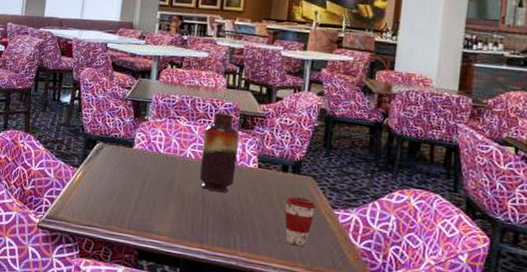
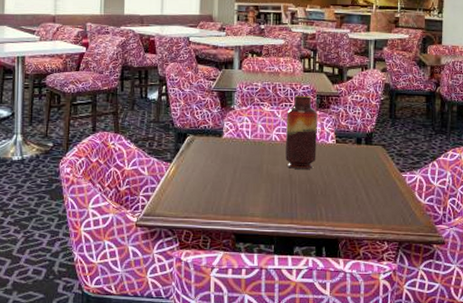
coffee cup: present [285,196,316,246] -> none [361,166,387,210]

